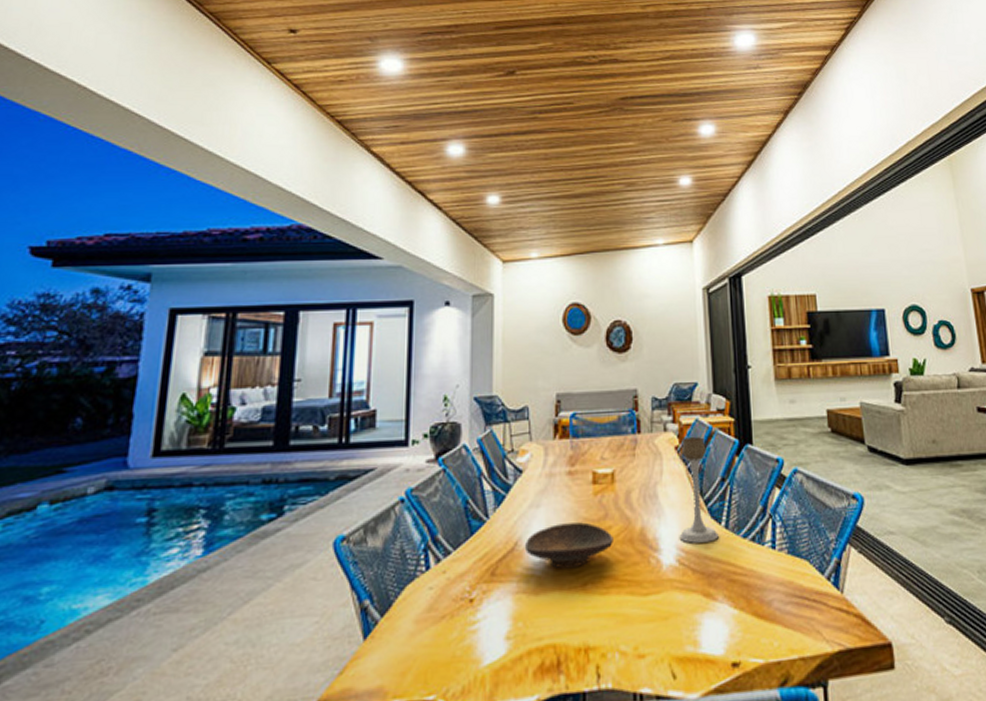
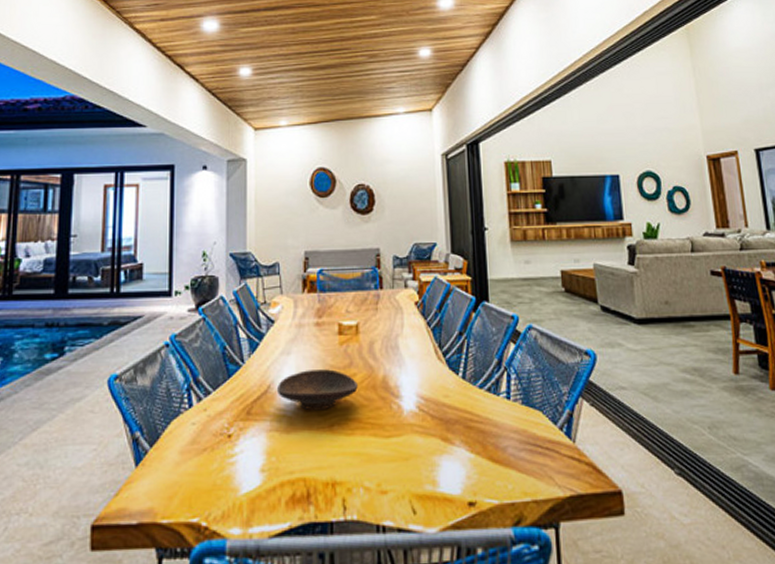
candle holder: present [679,436,719,543] -> none [419,293,456,392]

